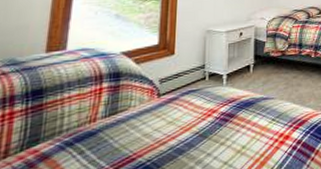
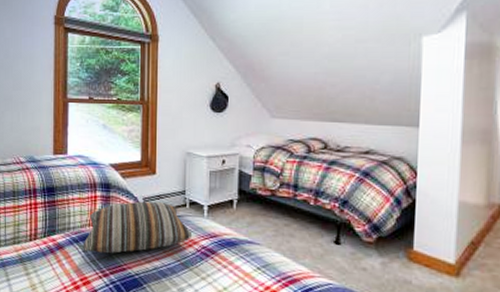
pillow: none [78,79,212,153] -> present [83,201,193,254]

